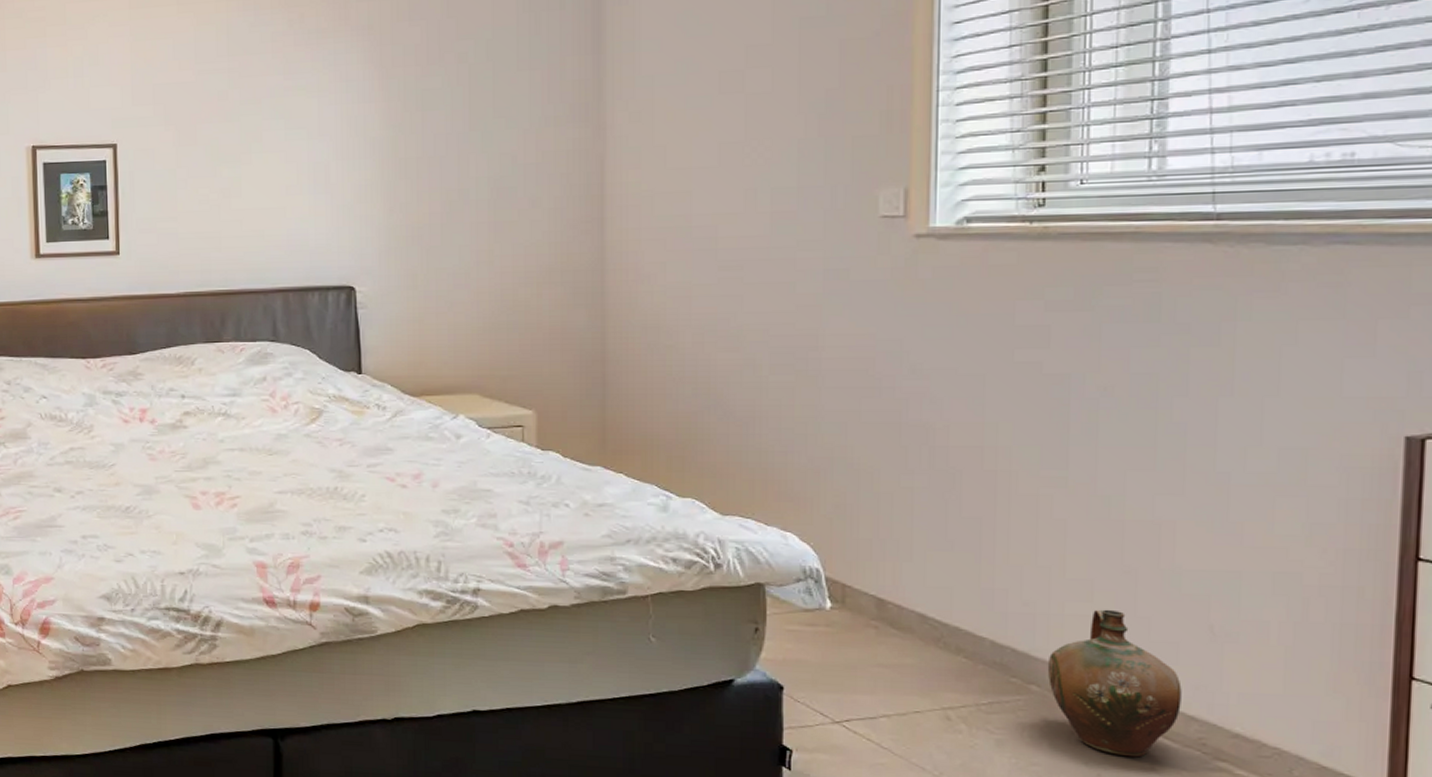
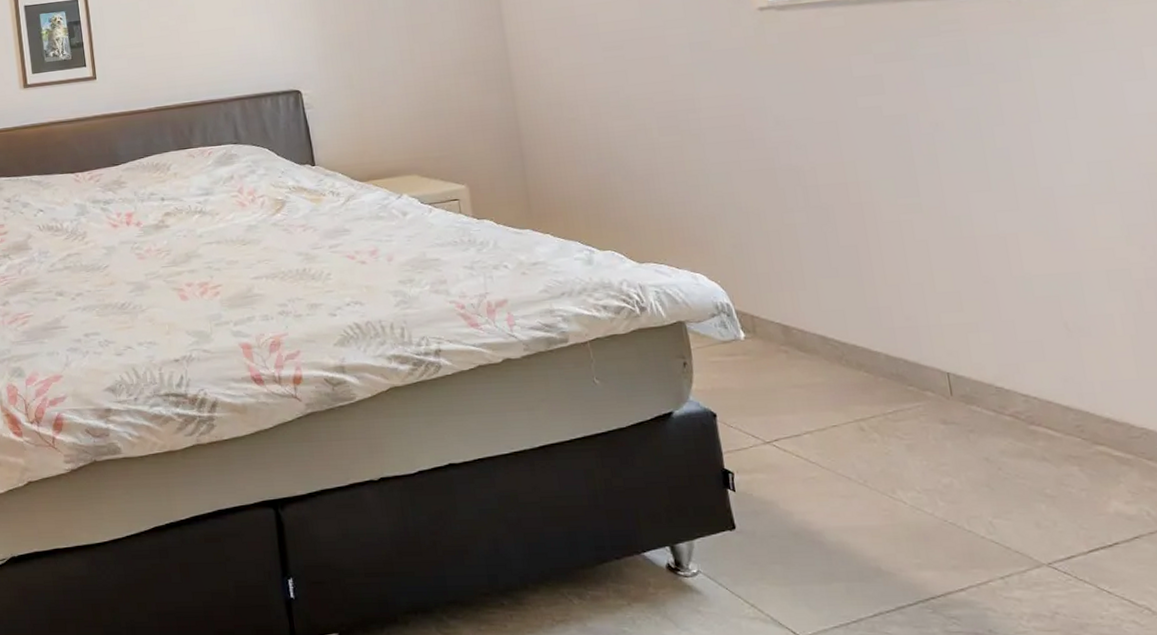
ceramic jug: present [1047,609,1182,757] -> none [936,316,1056,449]

